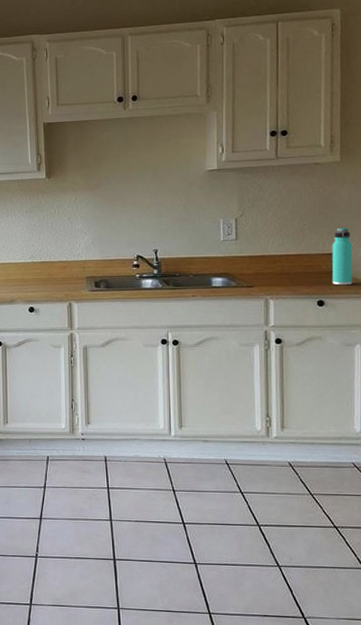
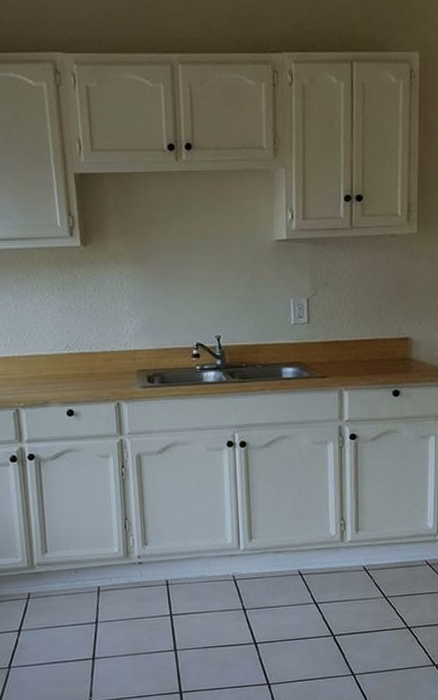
thermos bottle: present [332,227,353,286] -> none [407,308,429,373]

